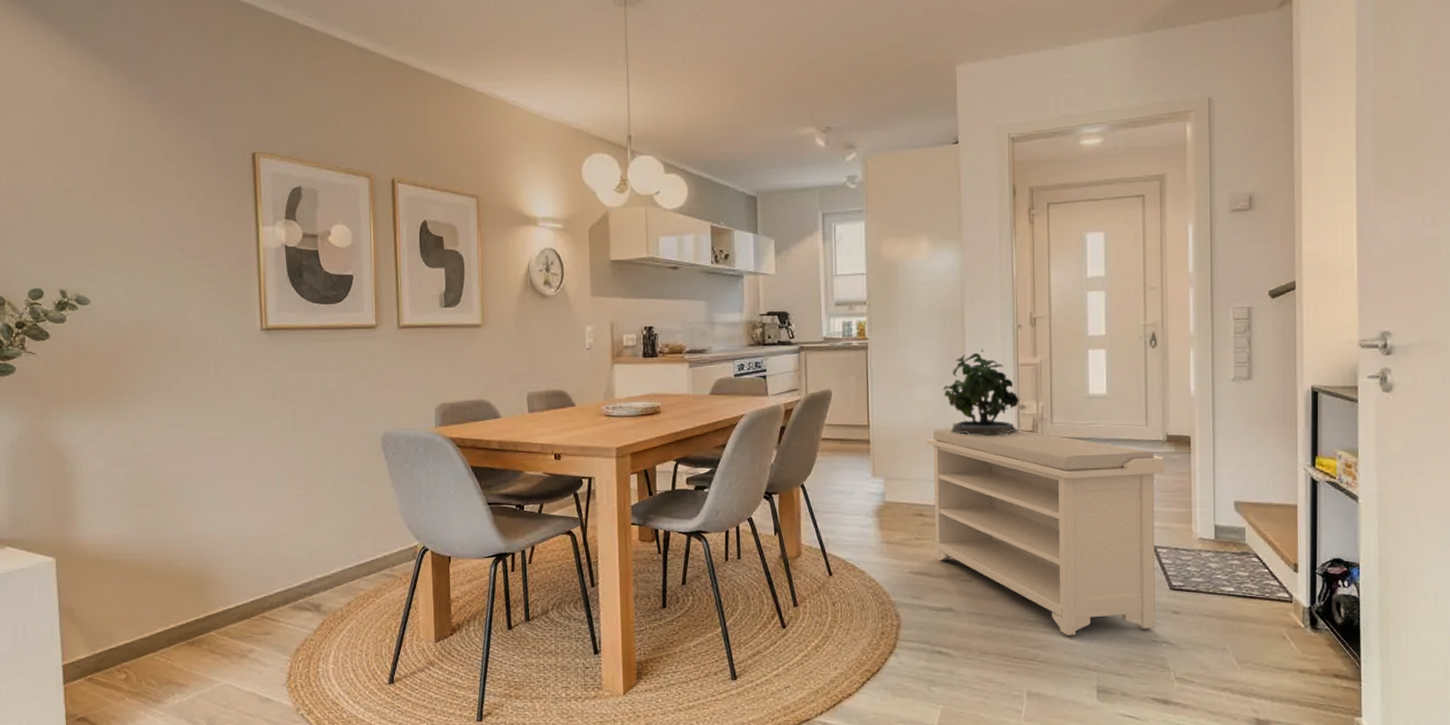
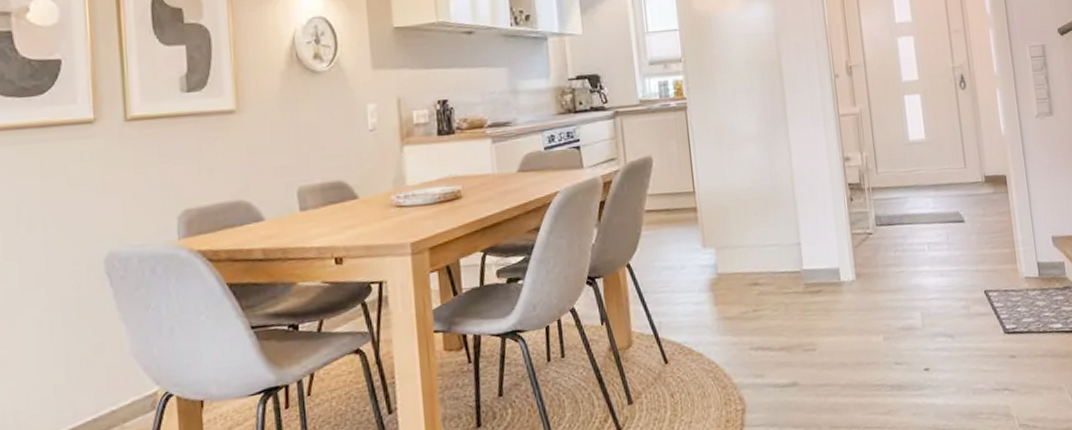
bench: present [926,428,1166,635] -> none [755,182,995,396]
potted plant: present [943,349,1020,438] -> none [768,101,847,194]

